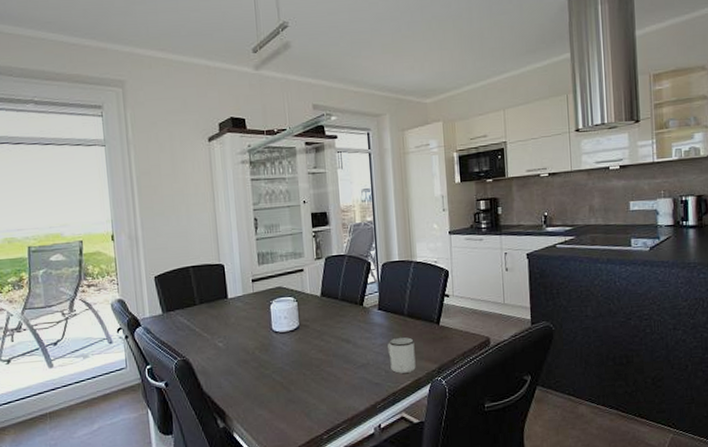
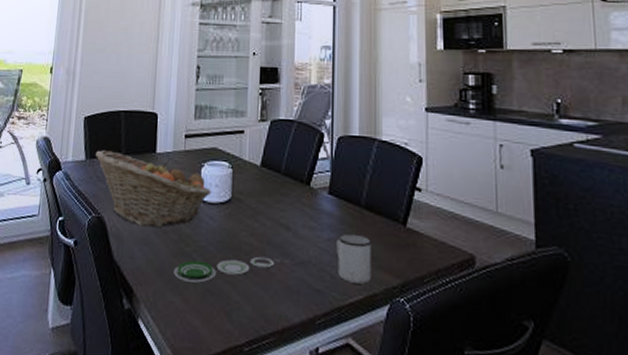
fruit basket: none [170,302,281,361] -> present [95,150,211,227]
plate: none [258,366,351,397] -> present [174,256,288,283]

